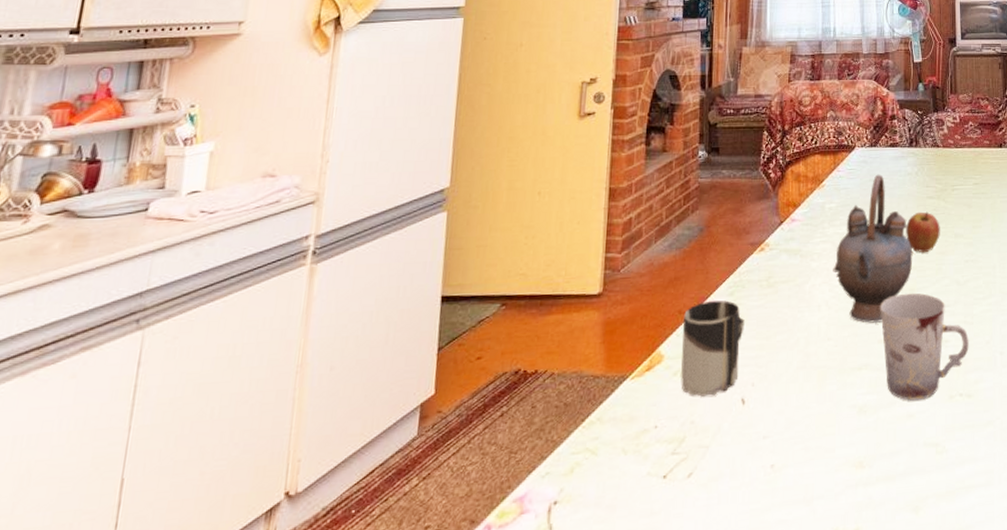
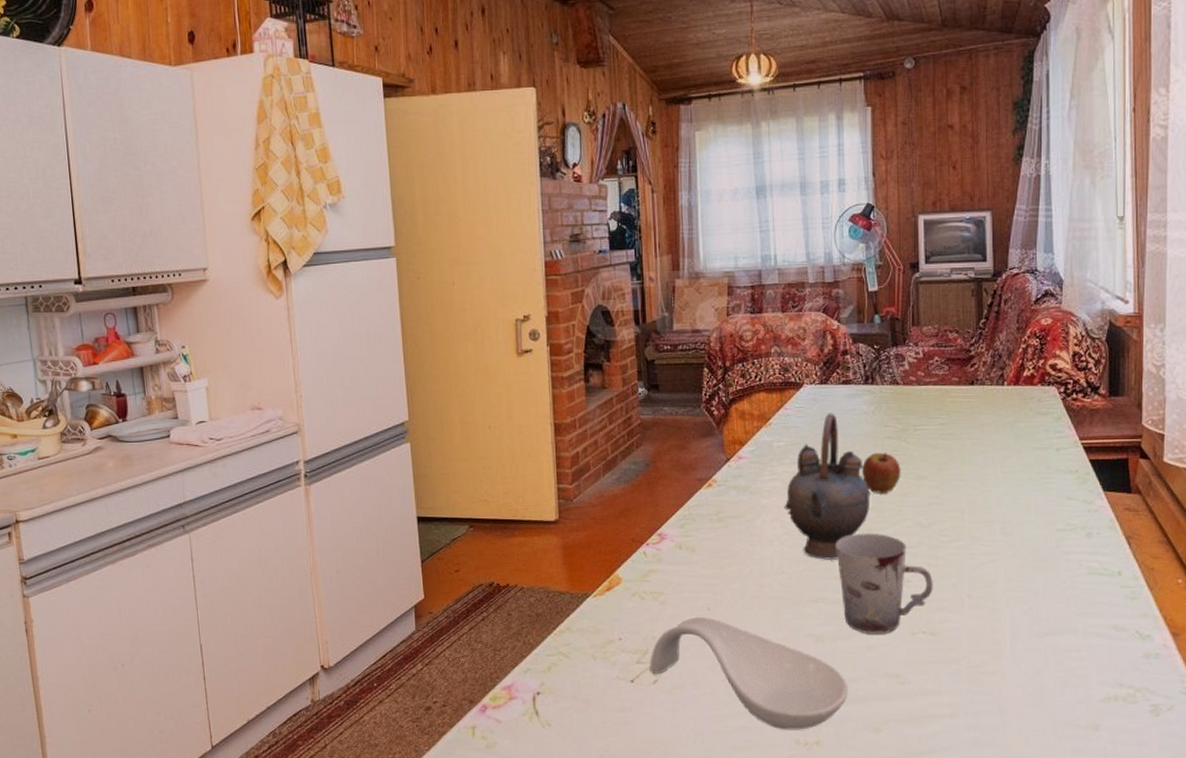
cup: present [681,300,745,397] -> none [636,532,697,616]
spoon rest: none [685,393,889,520] -> present [649,616,848,730]

